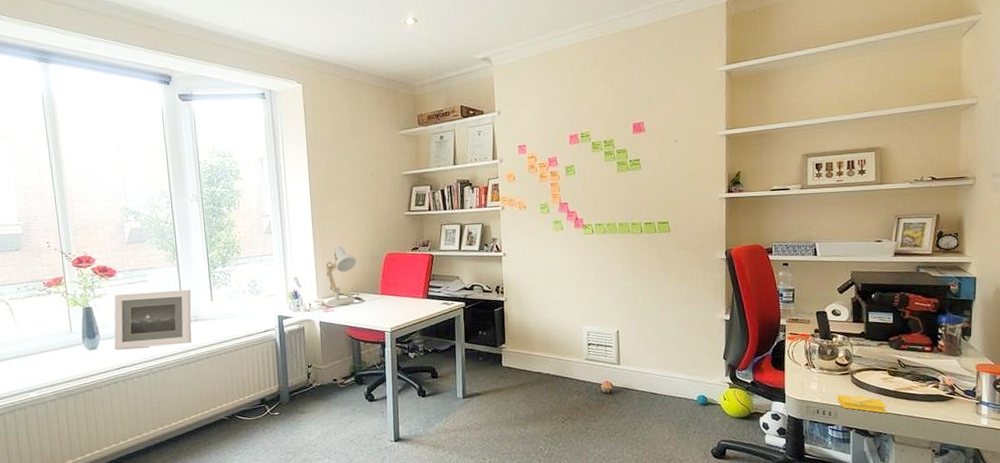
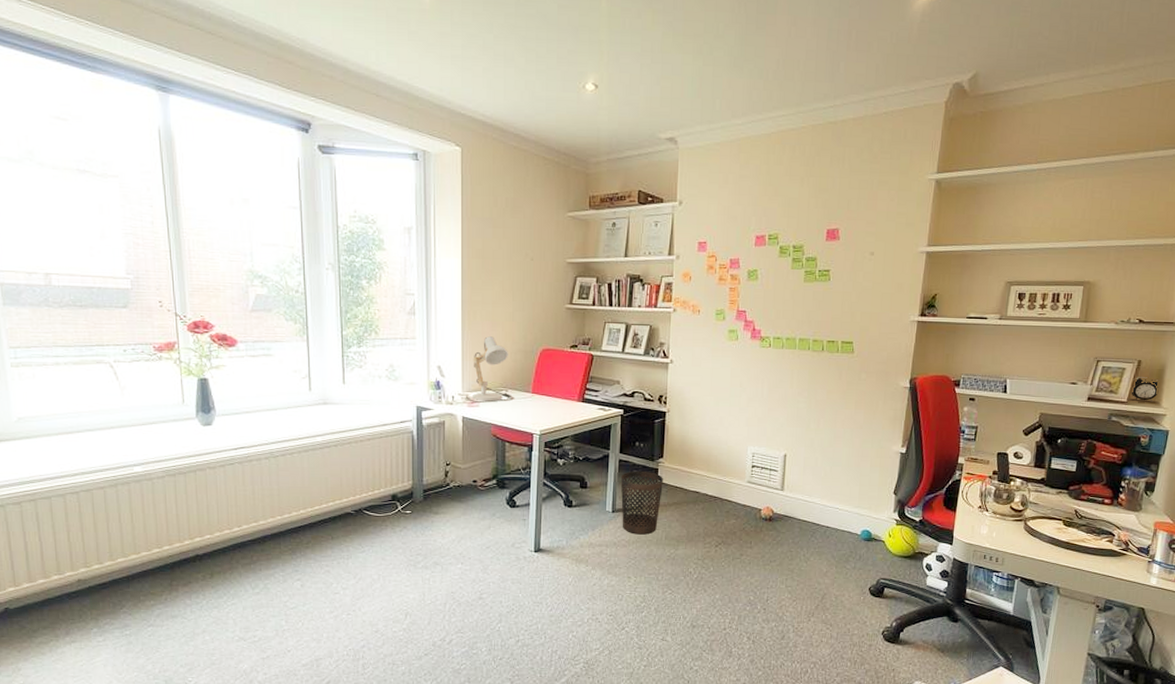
picture frame: present [114,289,192,350] -> none [232,367,321,429]
trash bin: none [468,357,508,418] -> present [620,470,663,535]
sticky notes: present [837,394,888,413] -> none [1007,541,1057,564]

